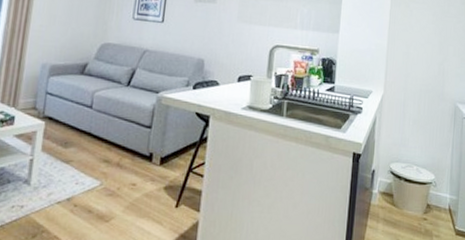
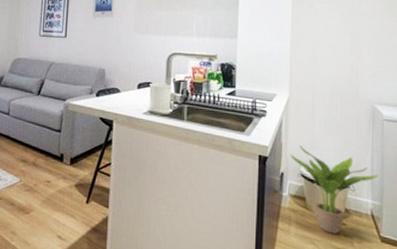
potted plant: none [381,142,456,229] -> present [290,145,378,234]

